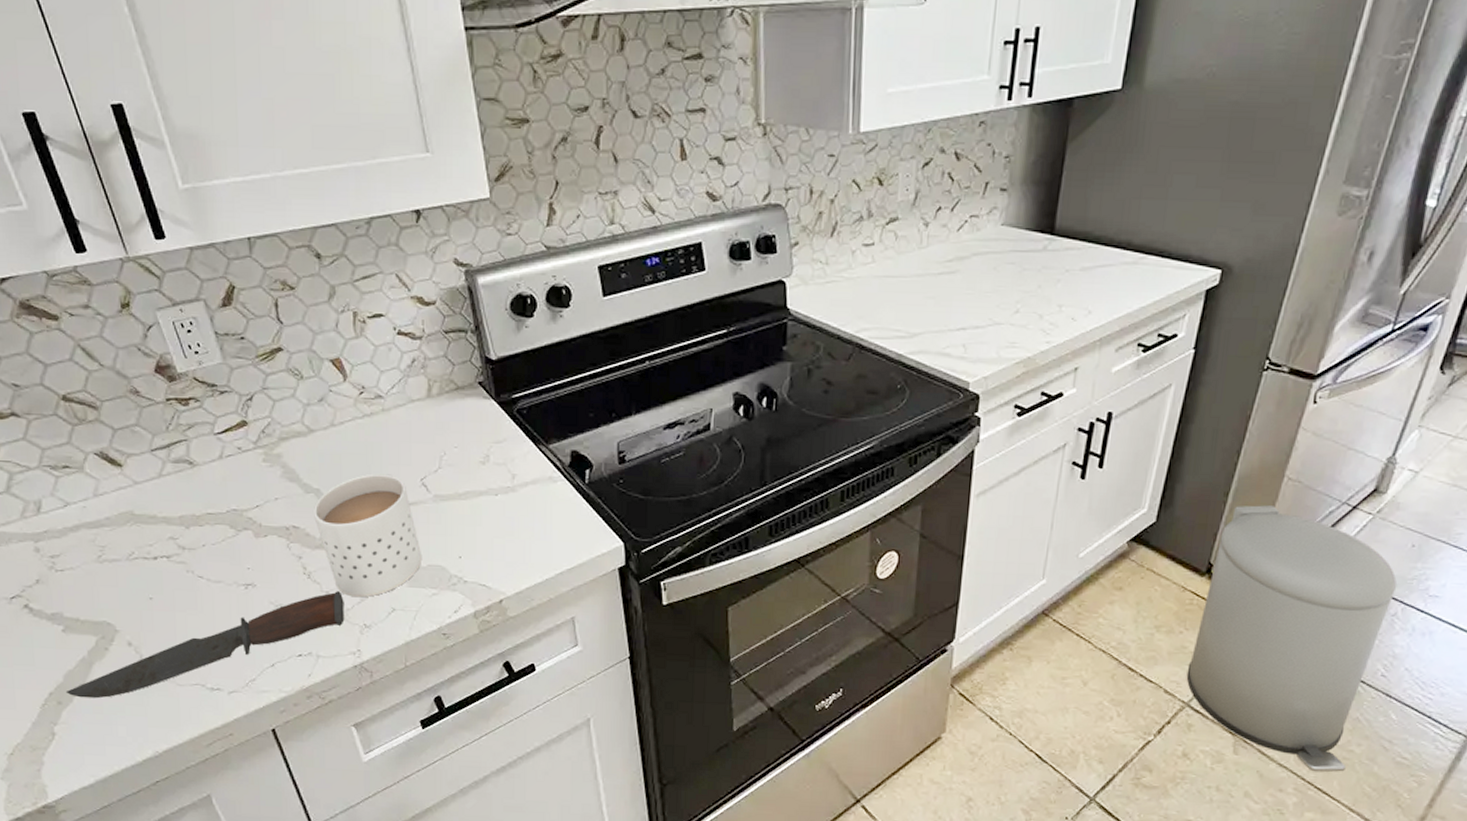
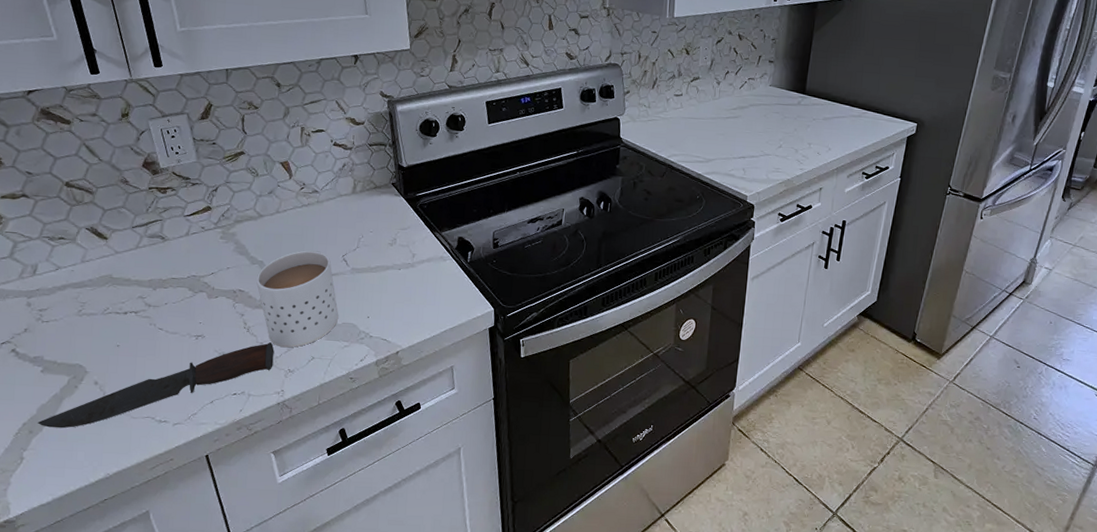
pedal bin: present [1186,505,1398,773] -> none [900,290,1042,493]

